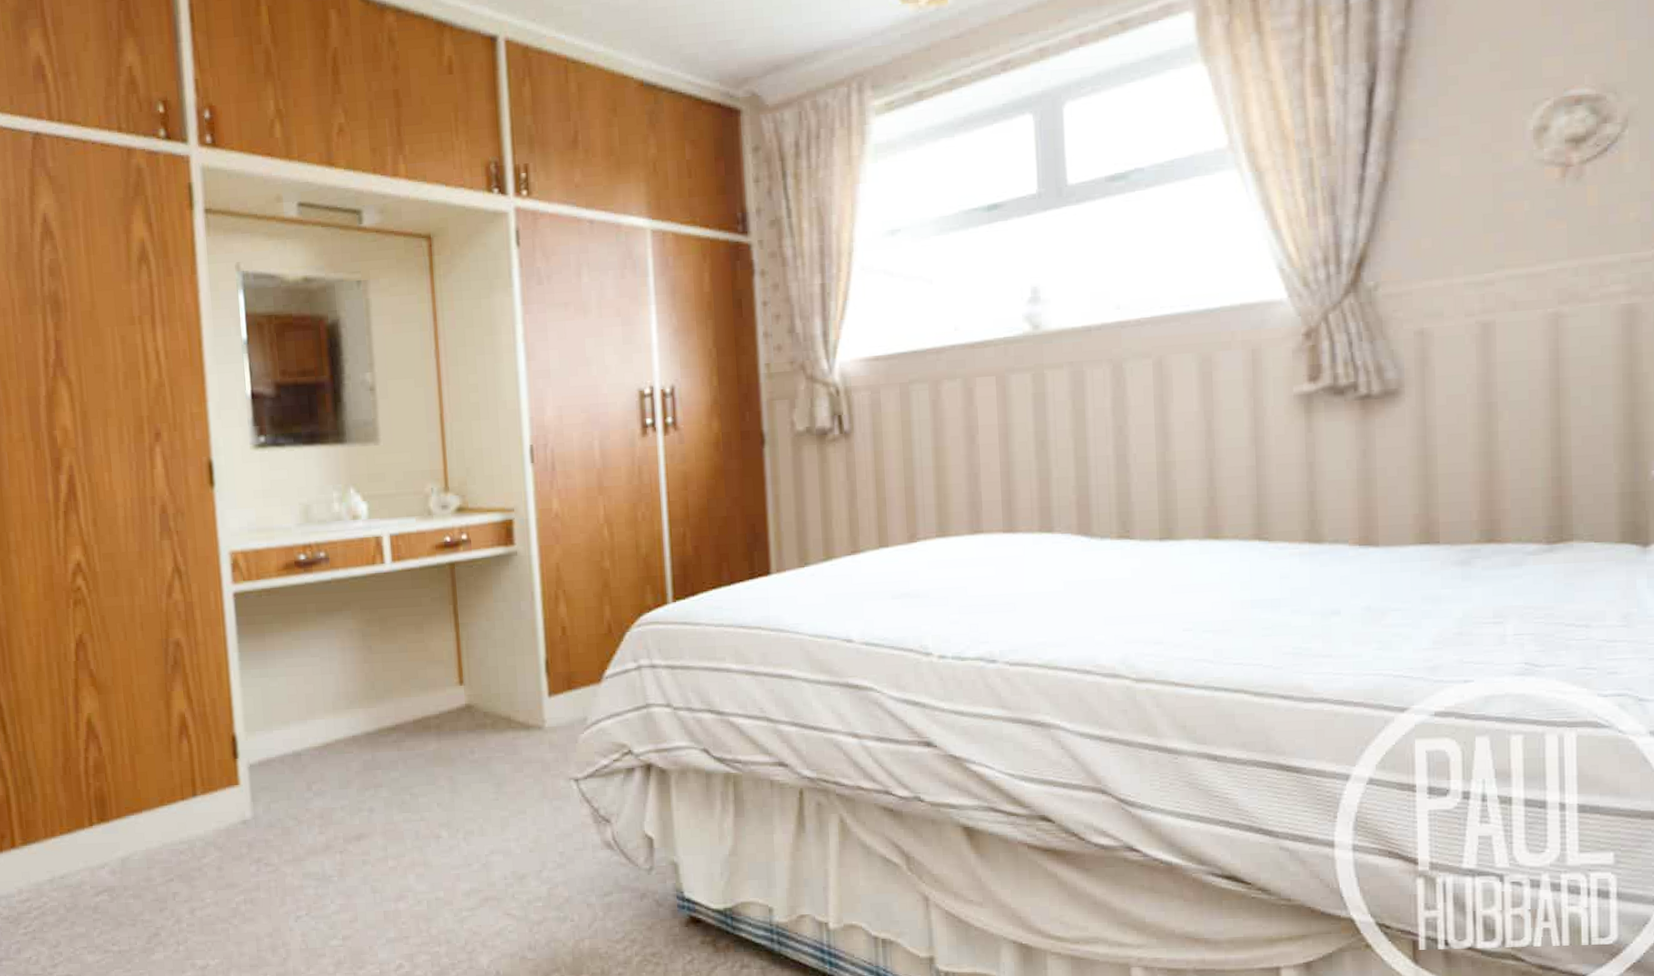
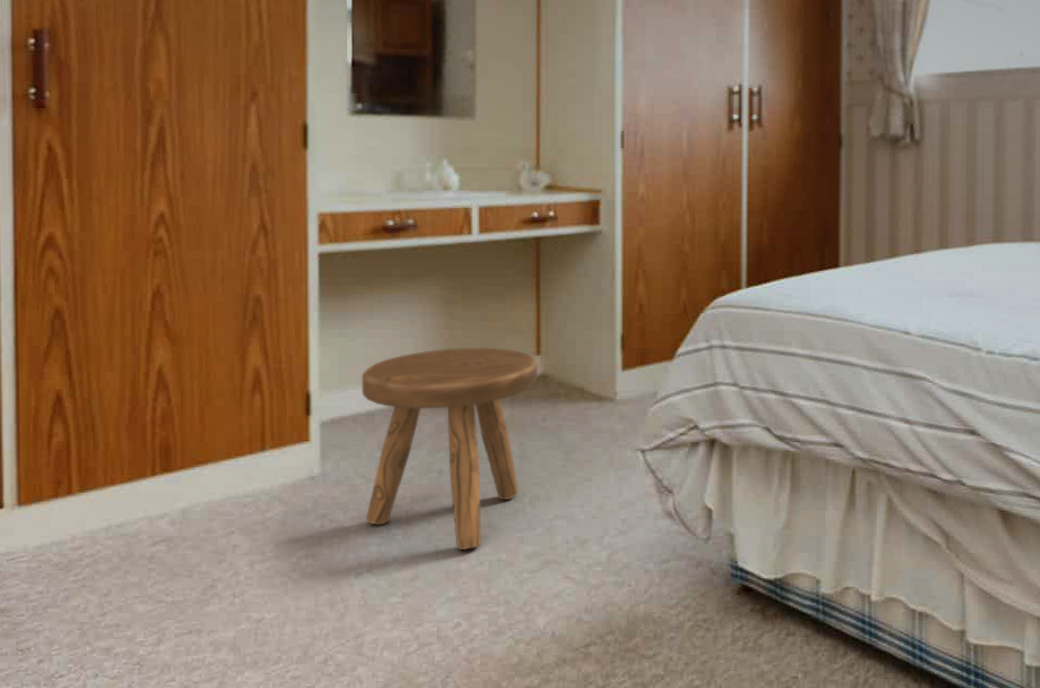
stool: none [285,680,463,890] -> present [361,347,538,551]

